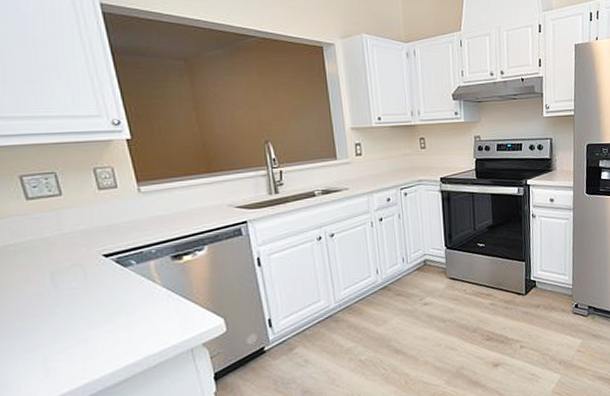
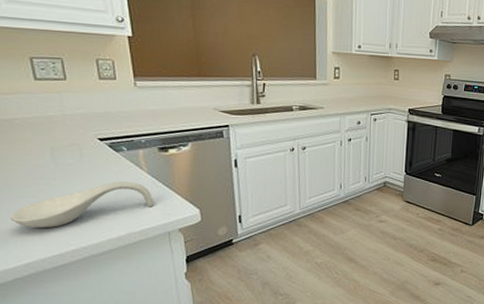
spoon rest: none [11,298,172,366] -> present [11,181,154,227]

